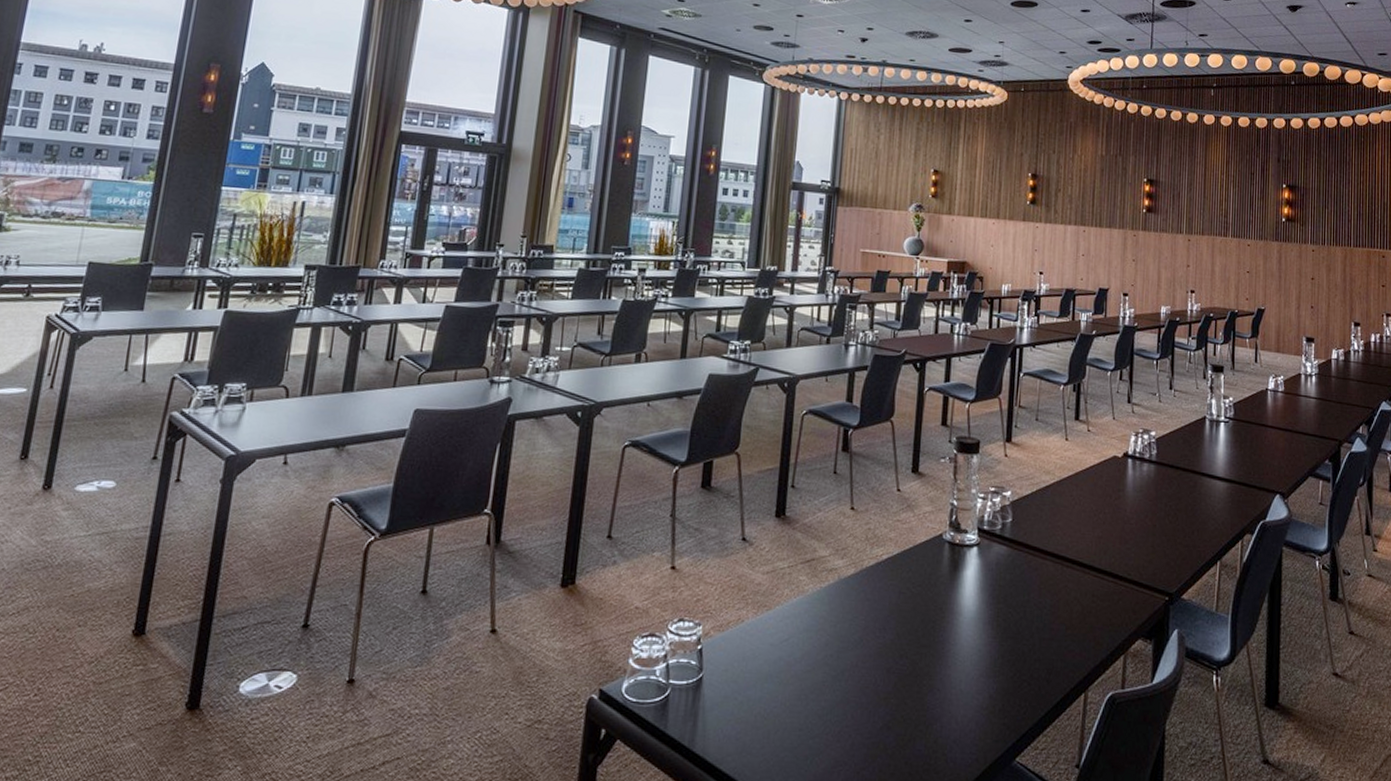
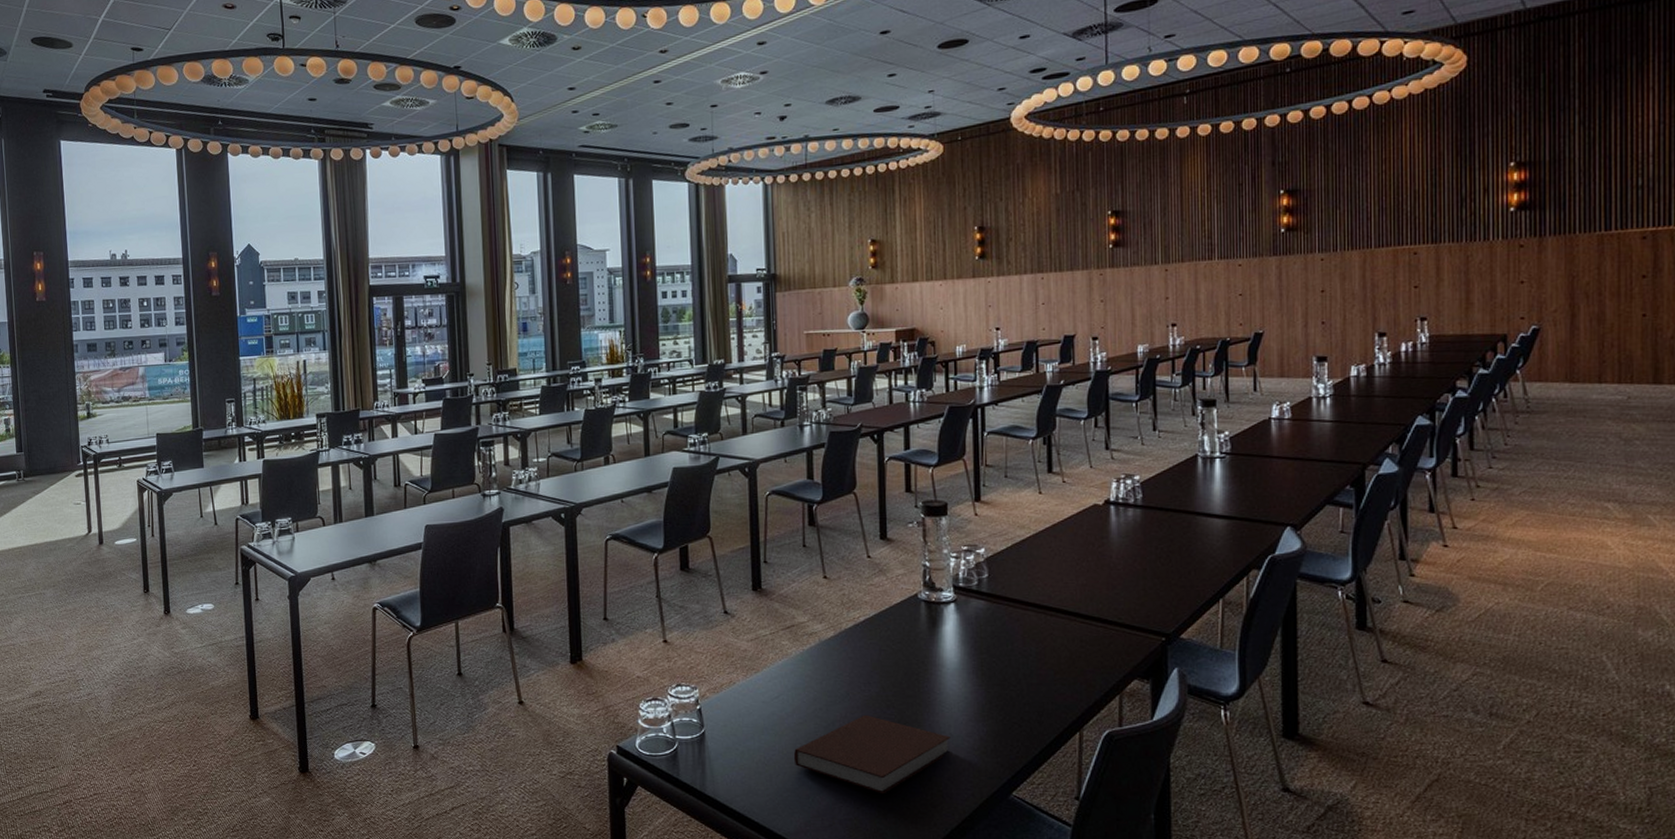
notebook: none [796,664,960,757] -> present [793,714,950,795]

